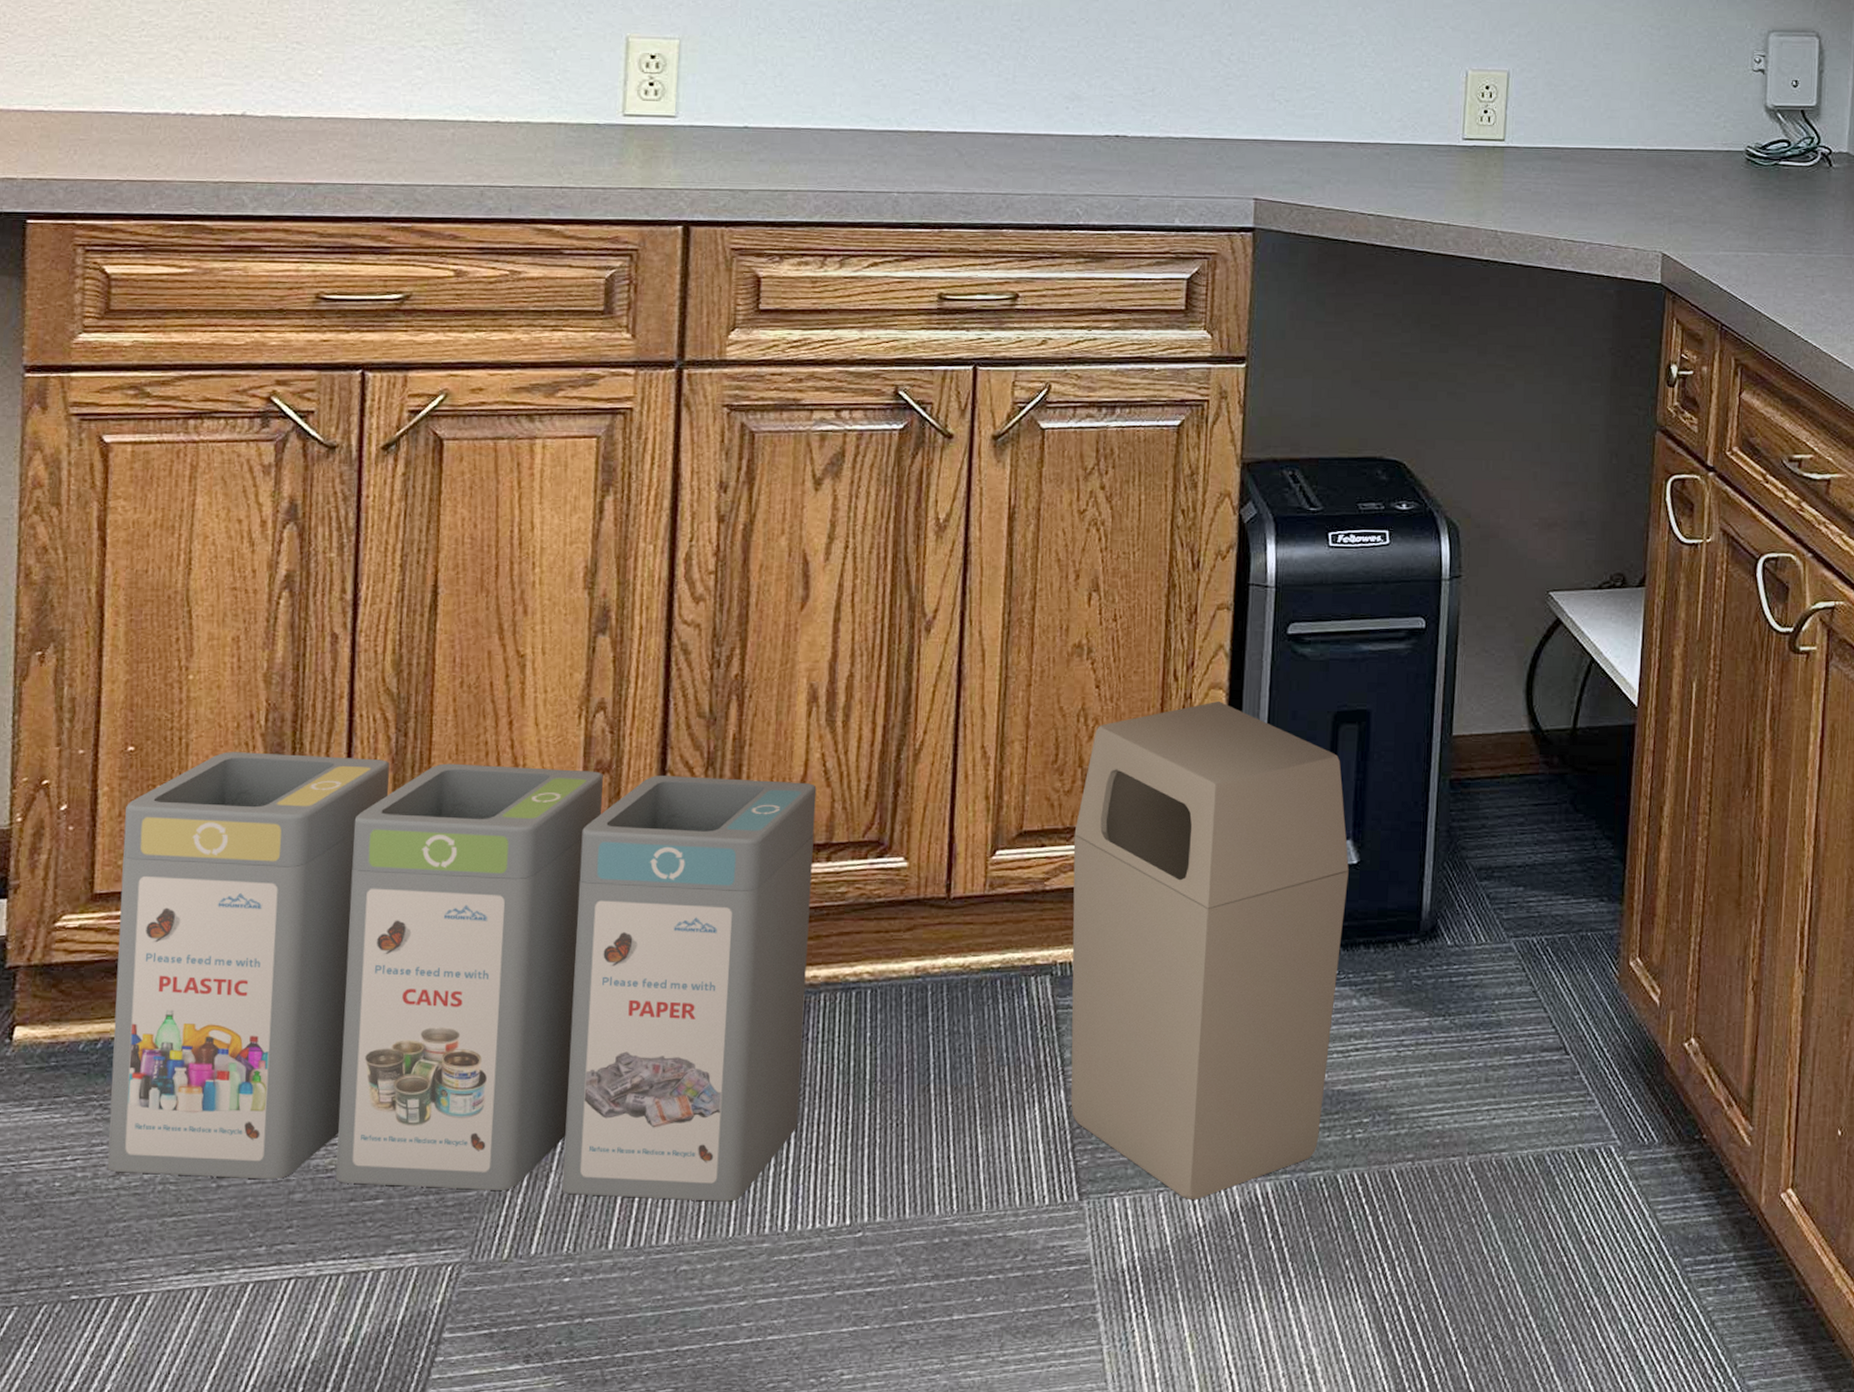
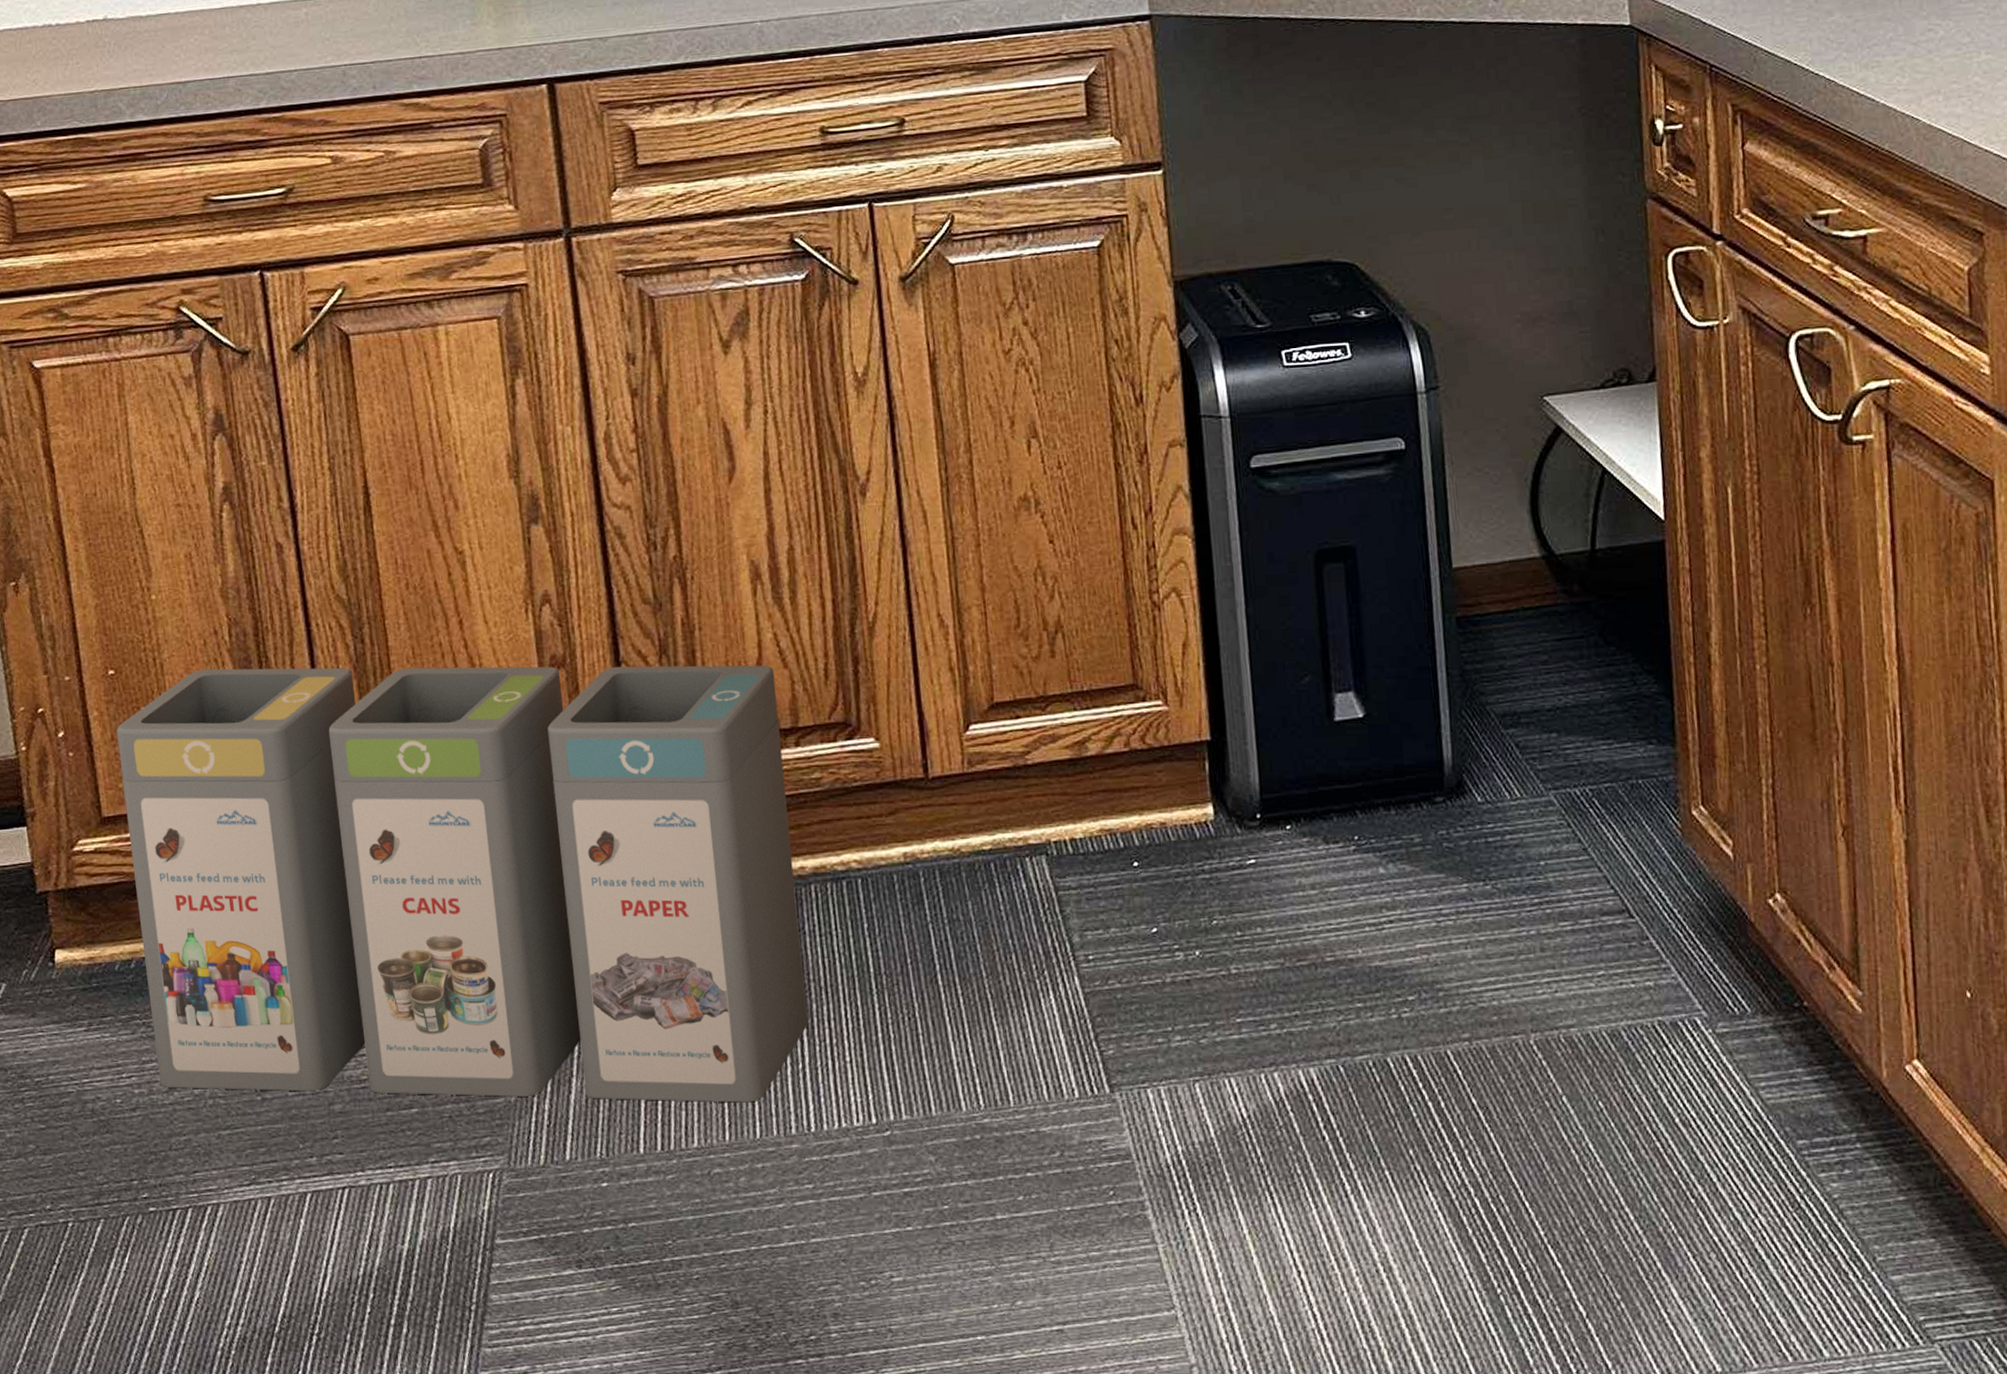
trash bin: present [1071,700,1349,1200] -> none [1049,547,1362,1089]

